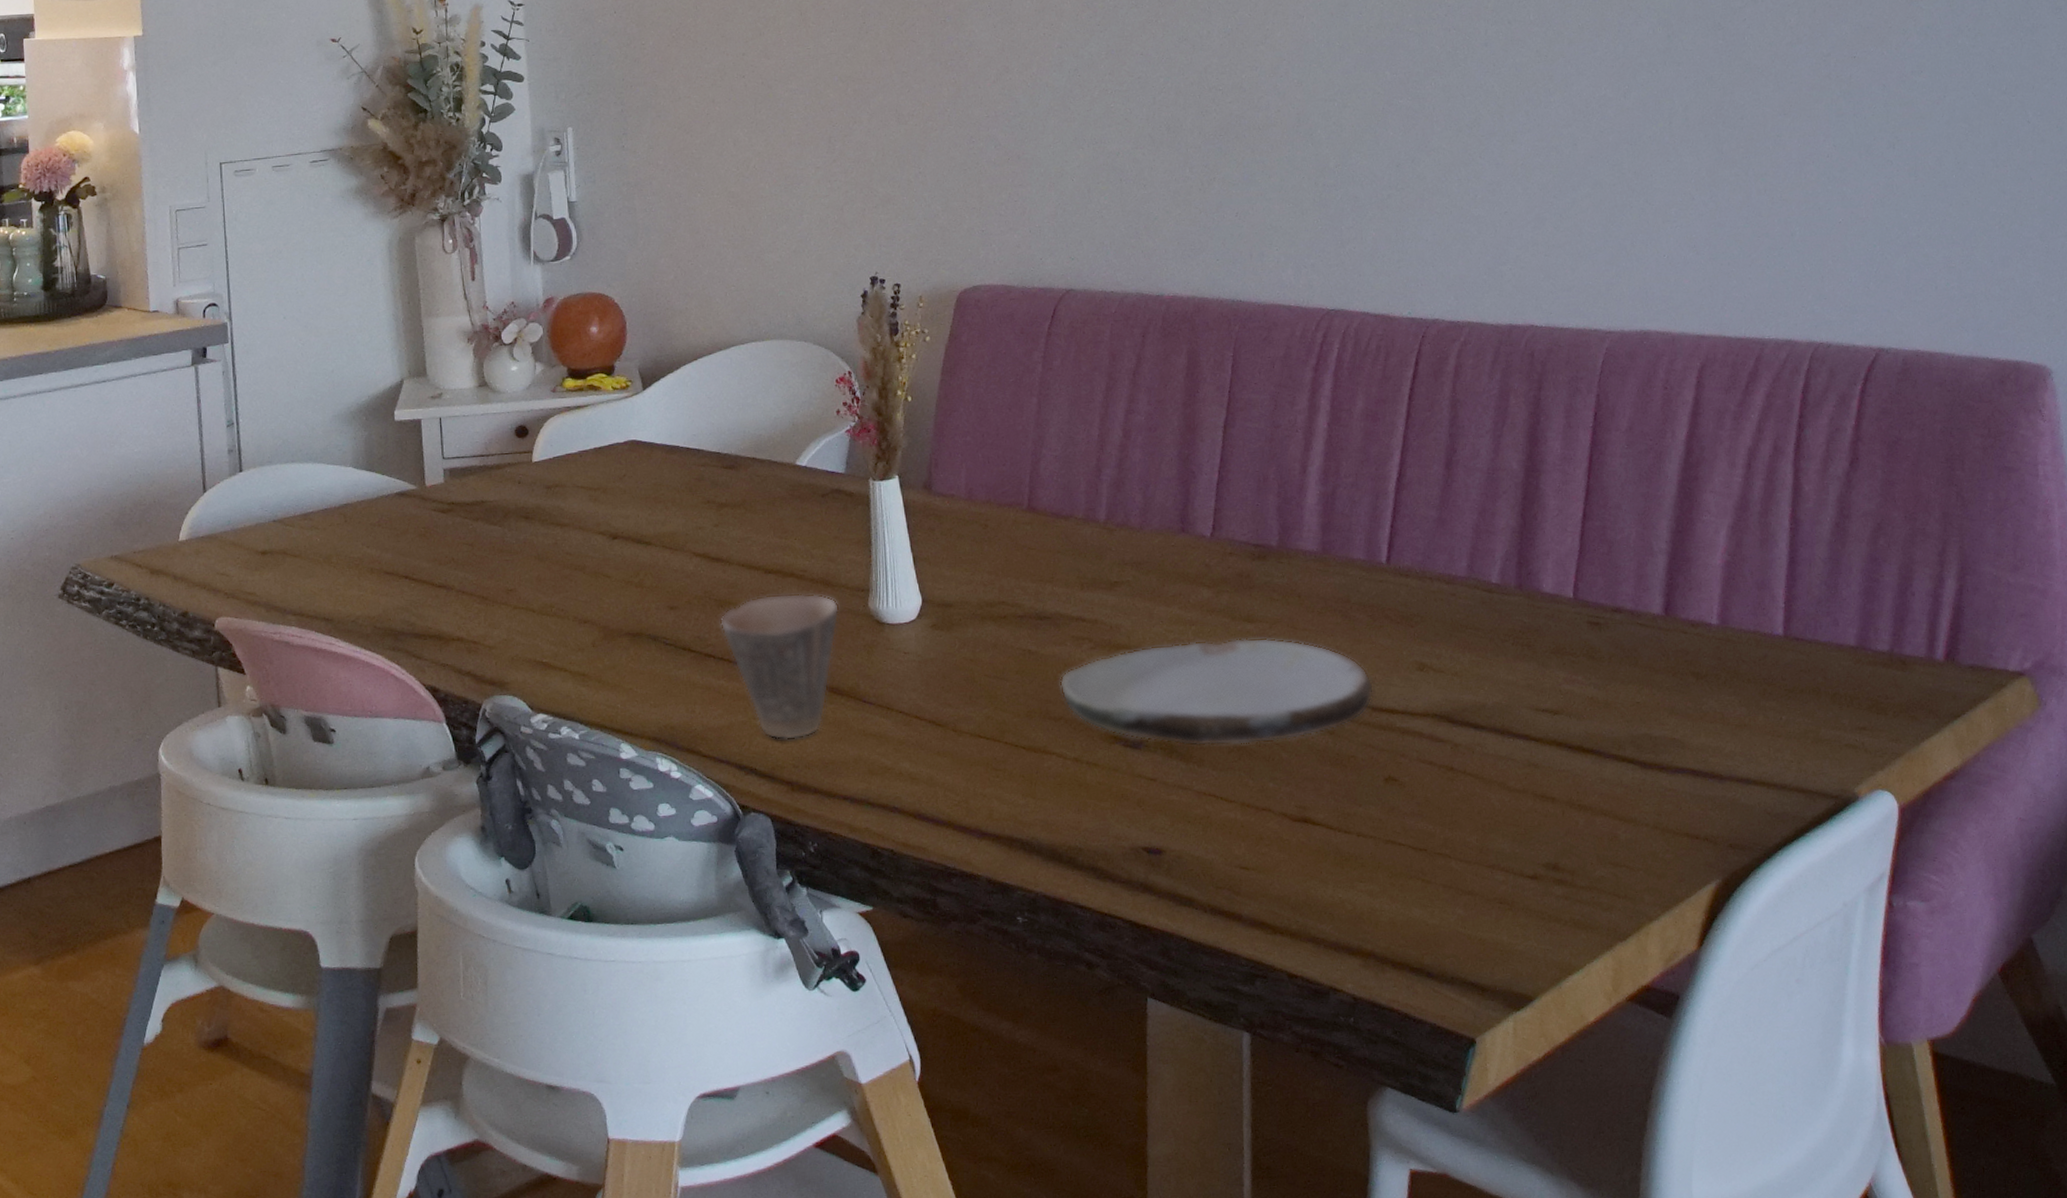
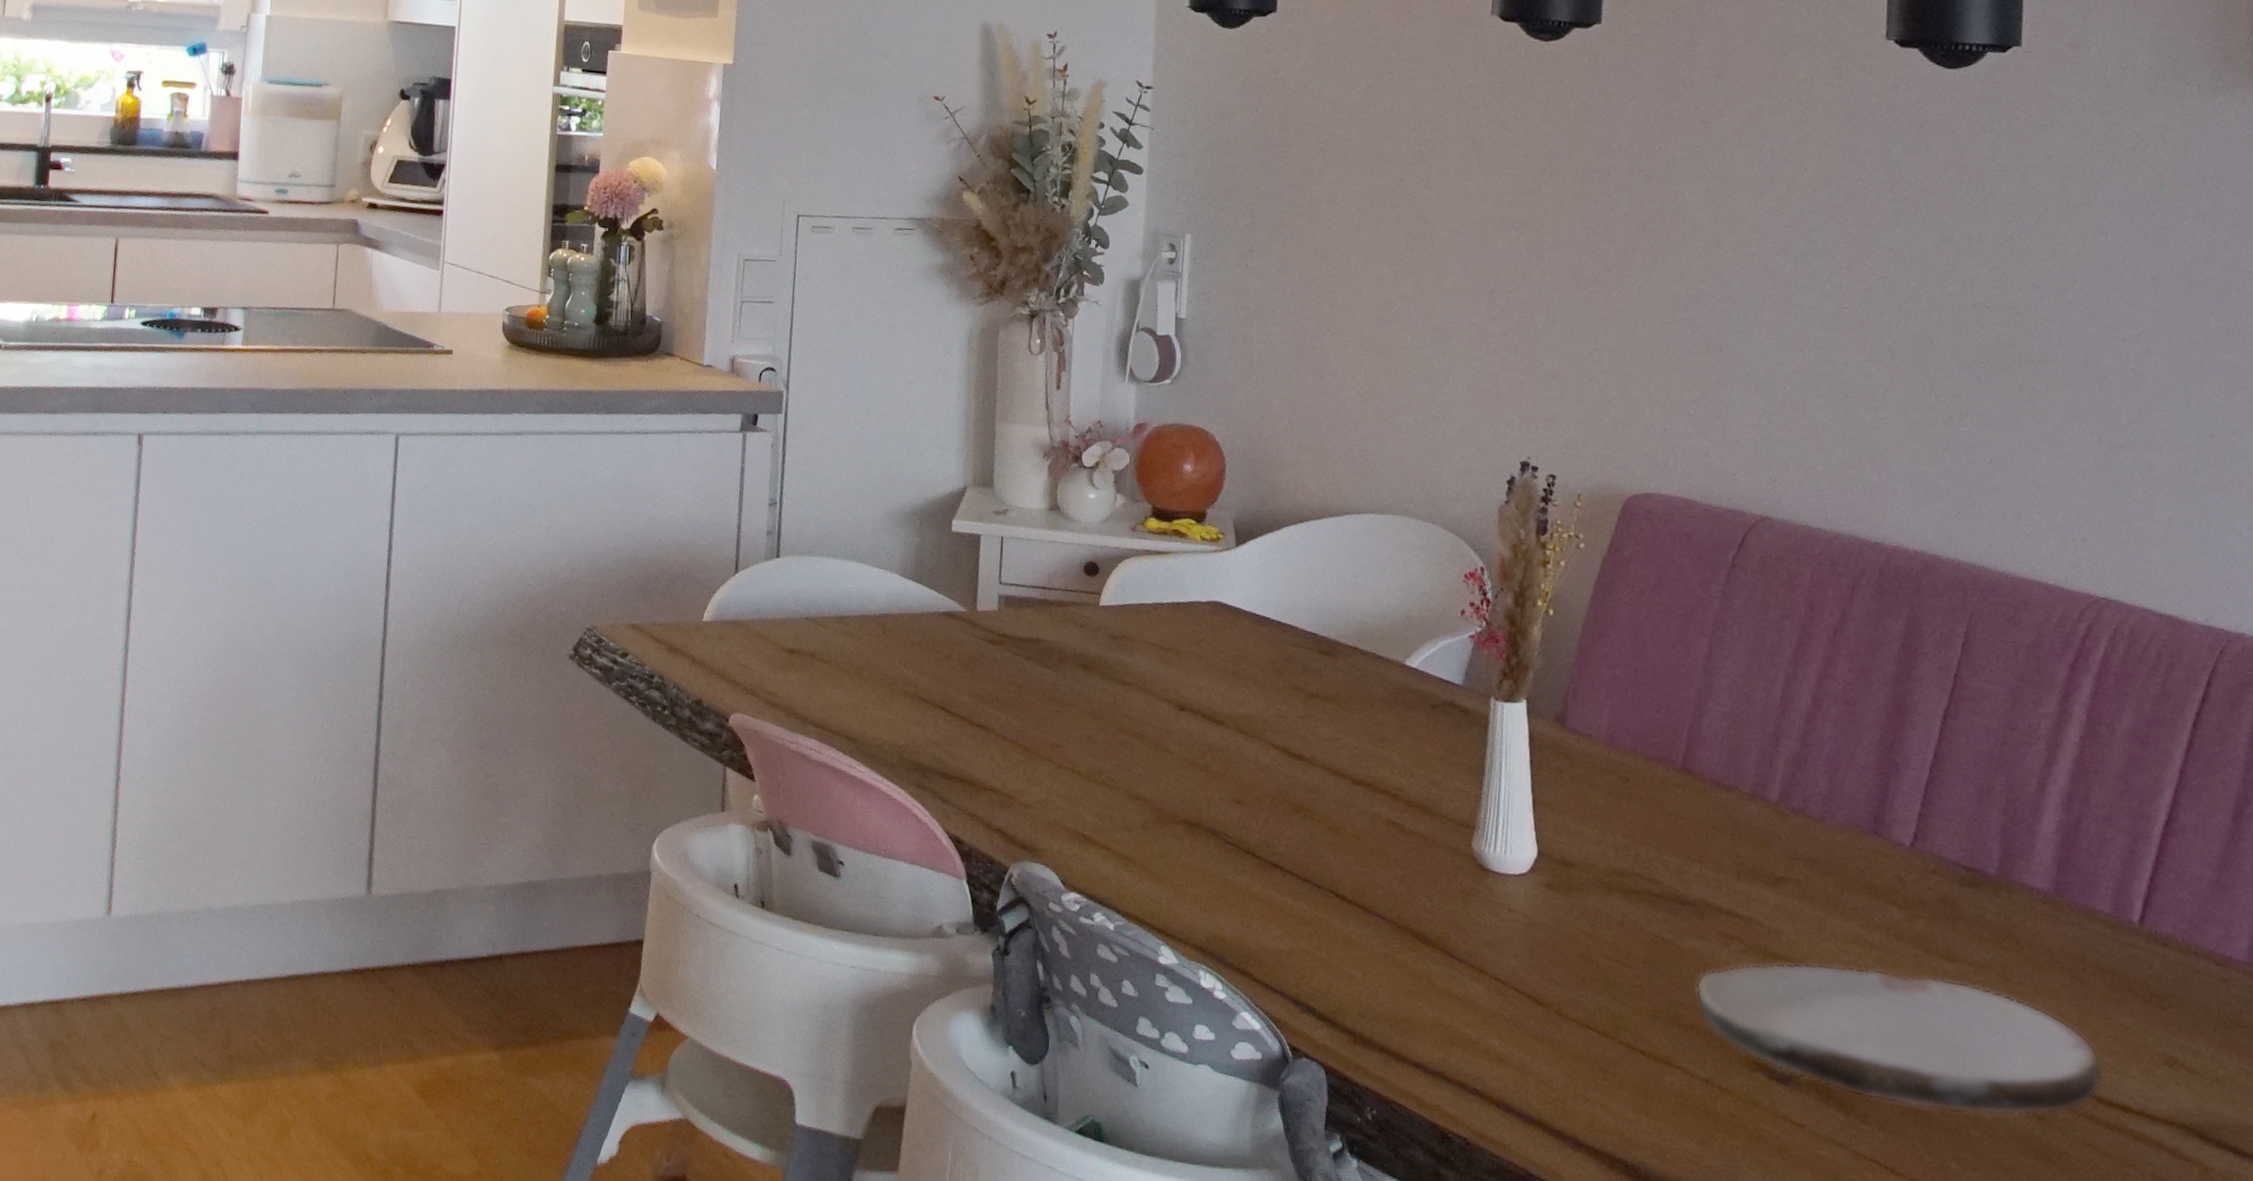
cup: present [719,593,840,741] -> none [1292,808,1437,985]

